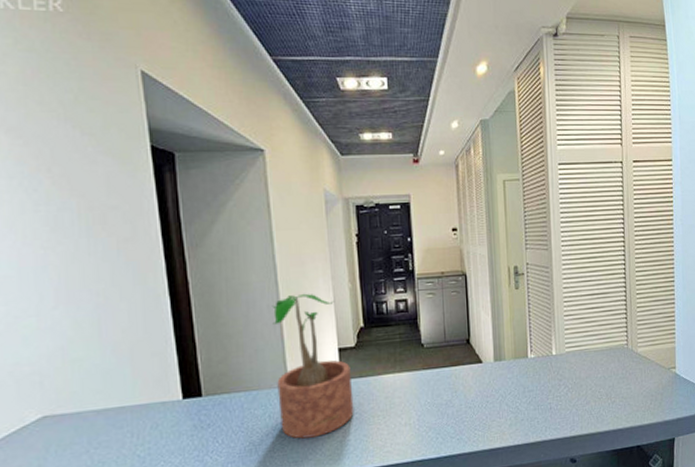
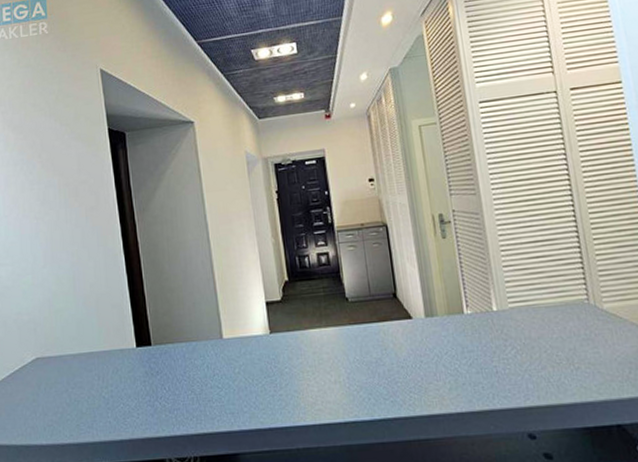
potted plant: present [272,293,354,439] -> none [205,249,284,391]

